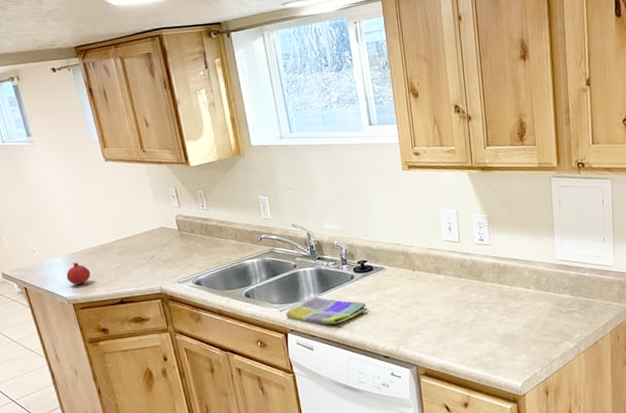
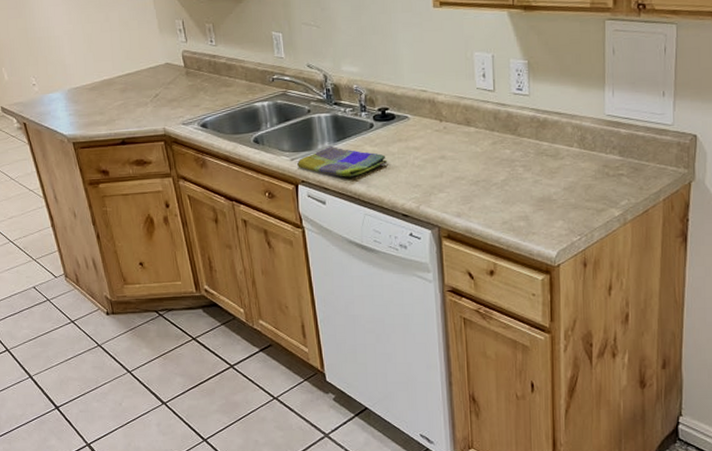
fruit: present [66,261,91,285] -> none [66,97,92,123]

